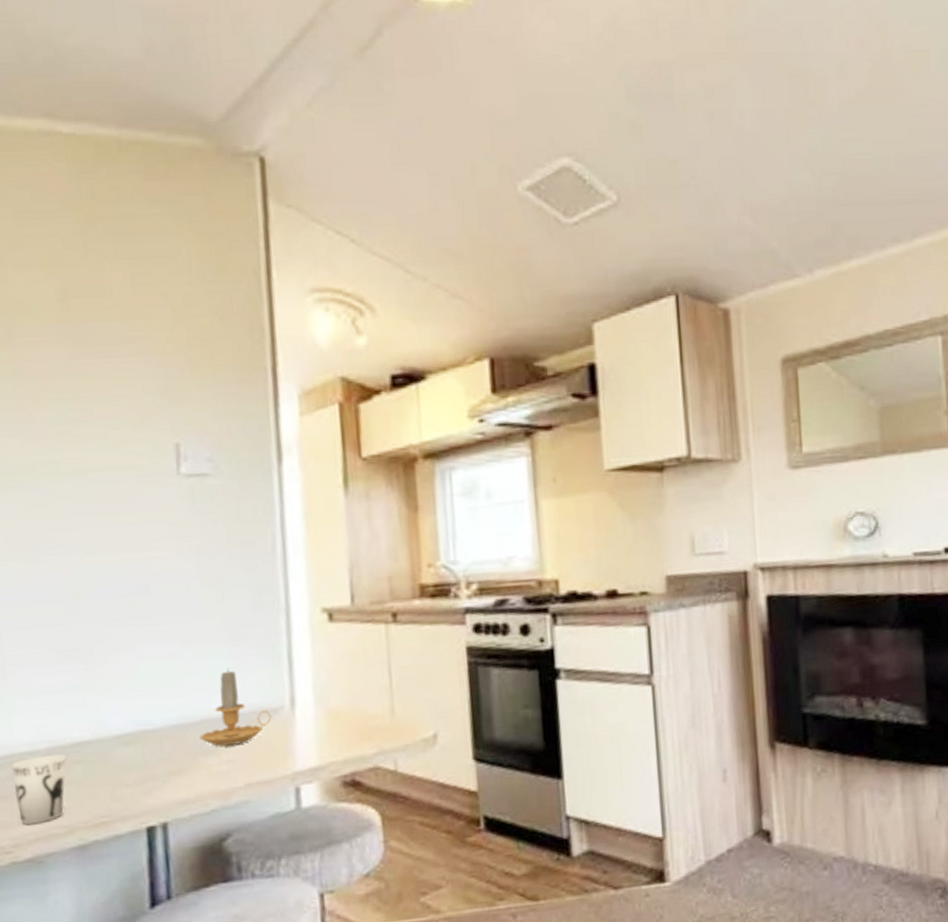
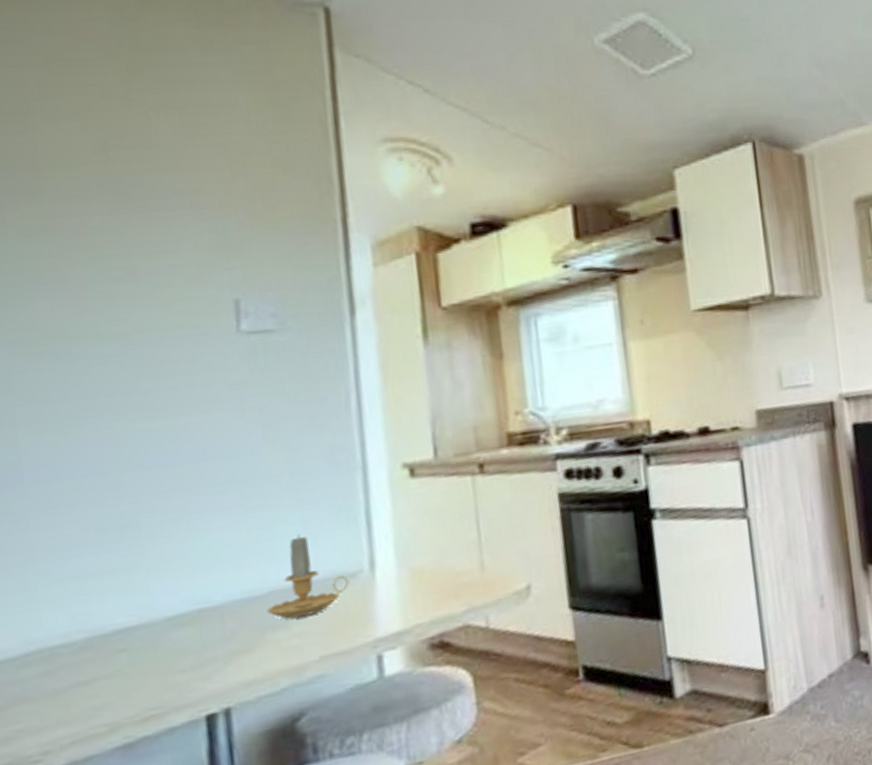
cup: present [11,754,66,825] -> none [40,644,108,728]

